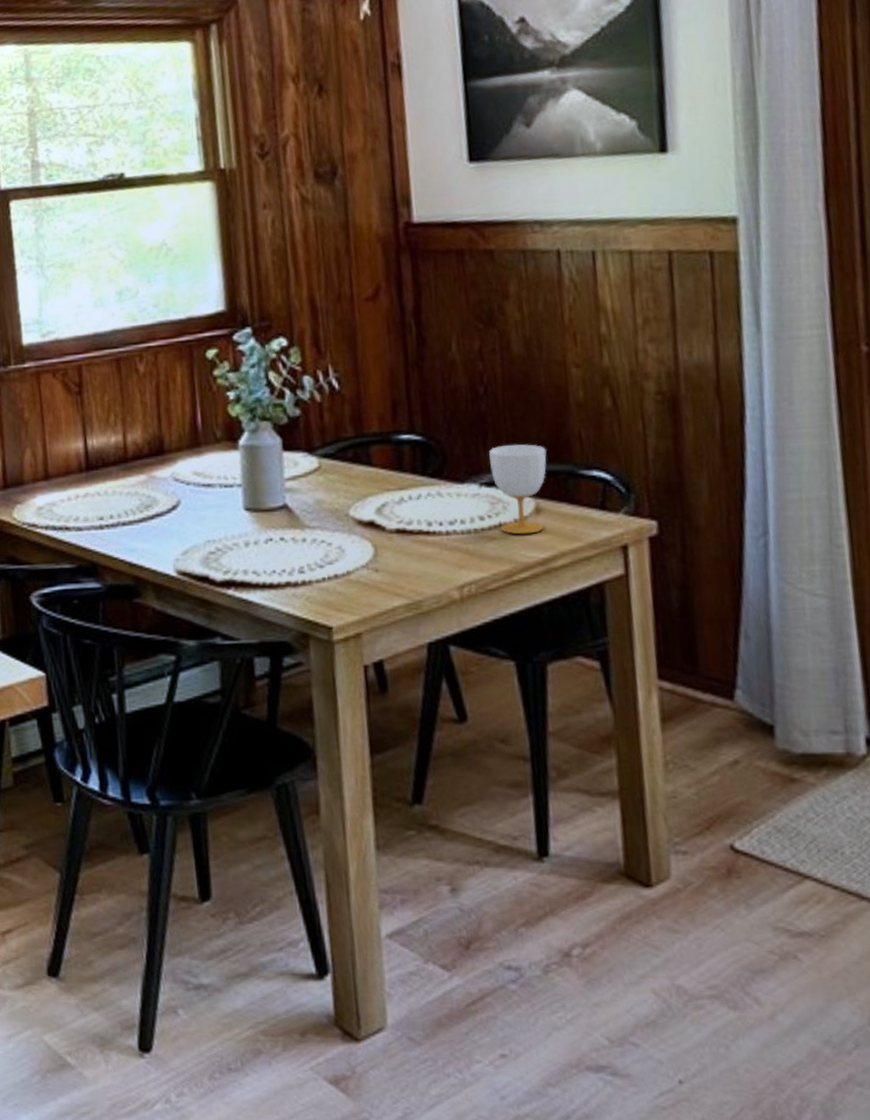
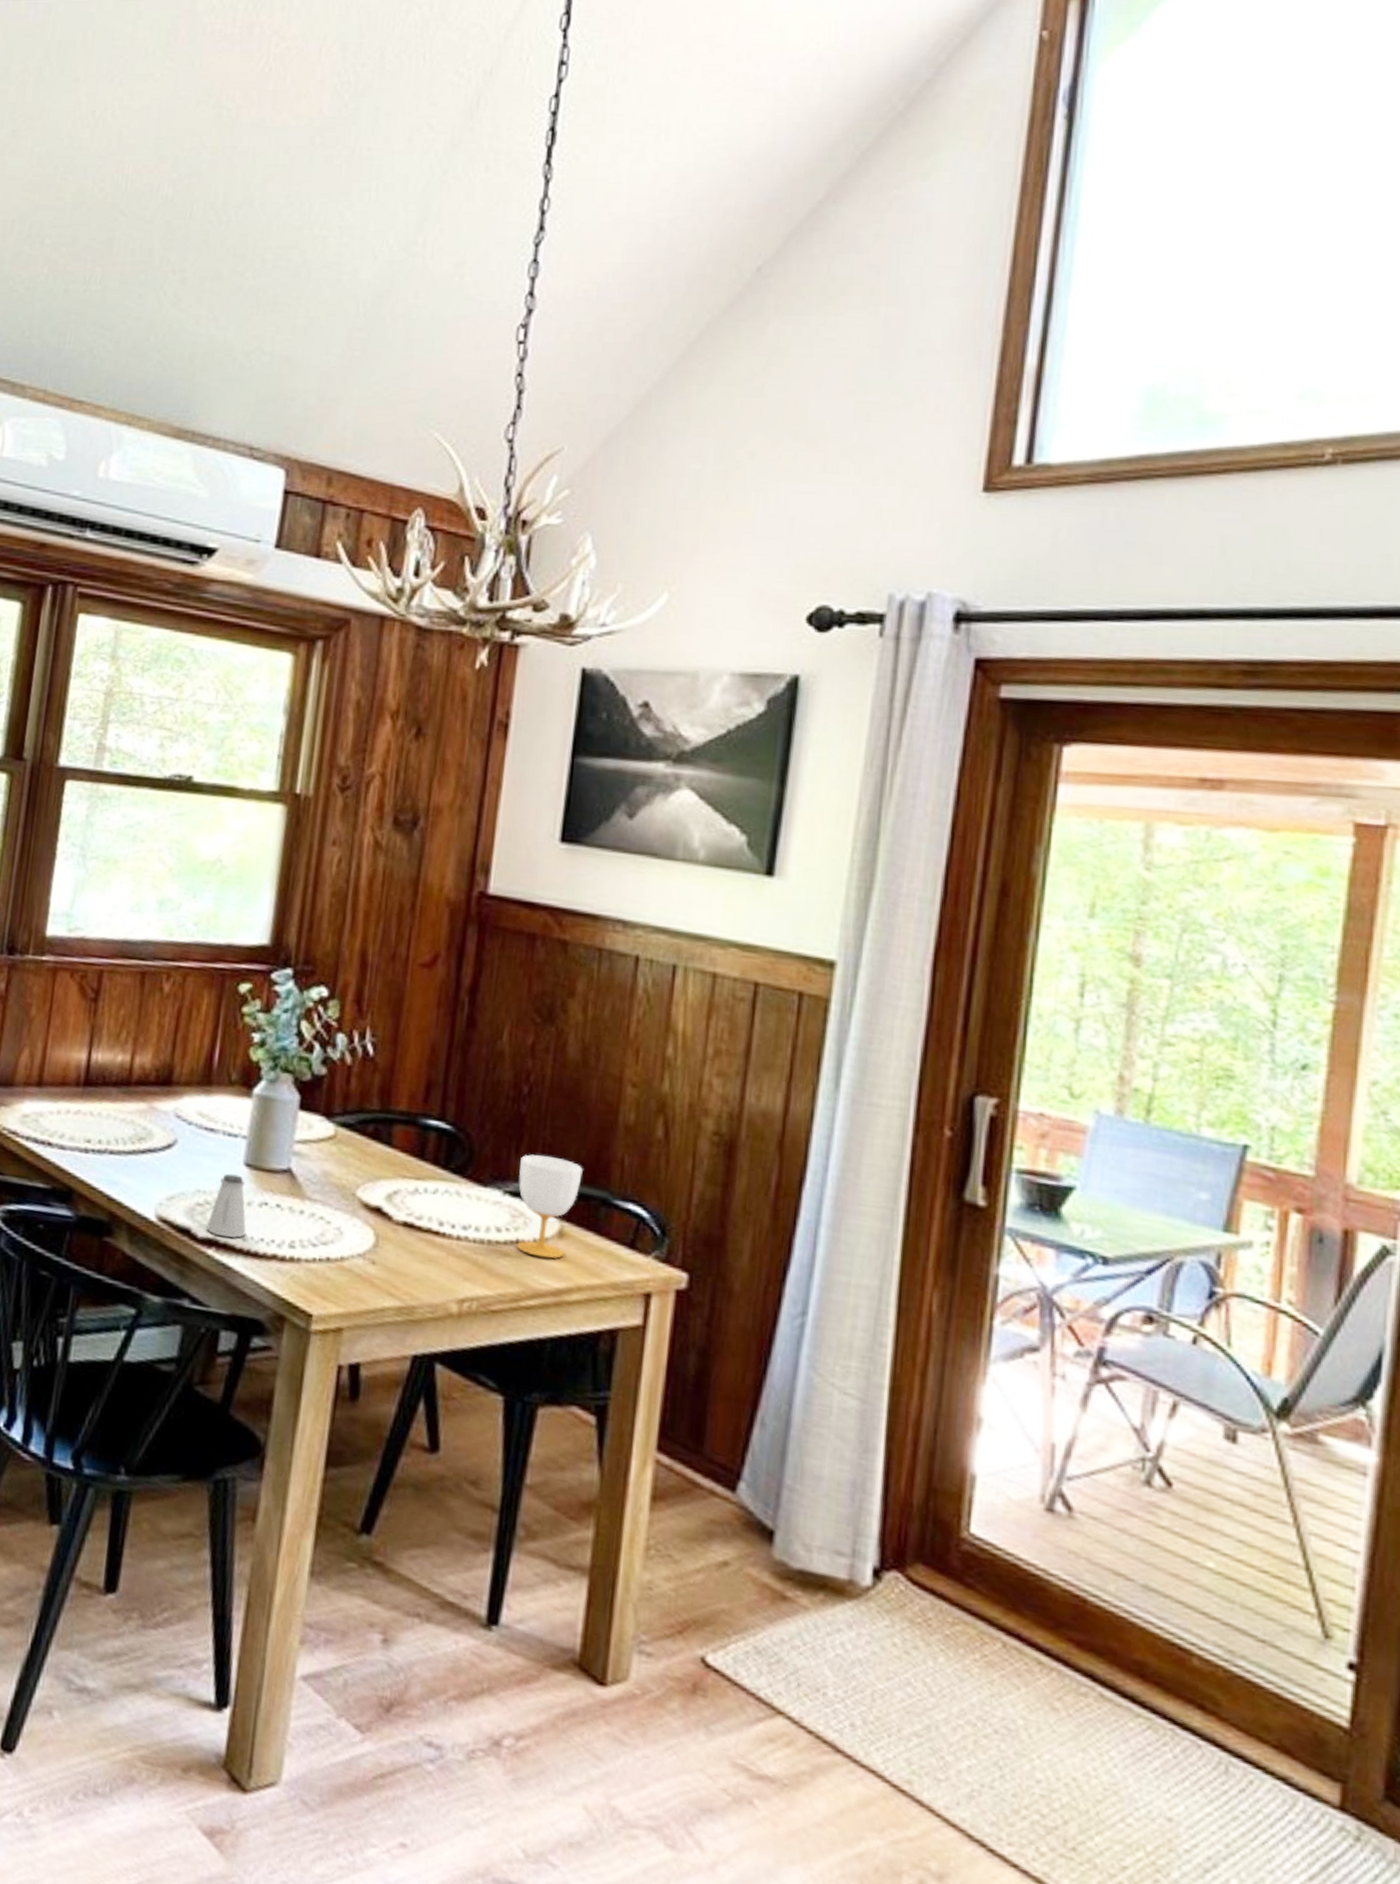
saltshaker: none [222,519,259,577] -> present [206,1173,247,1238]

